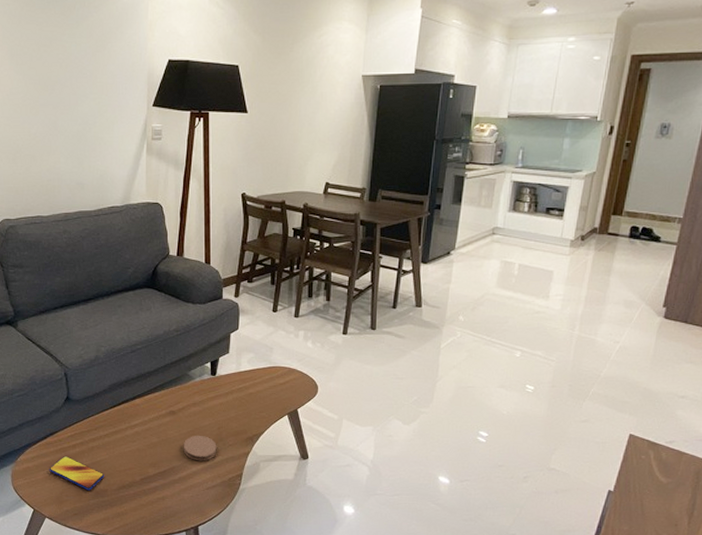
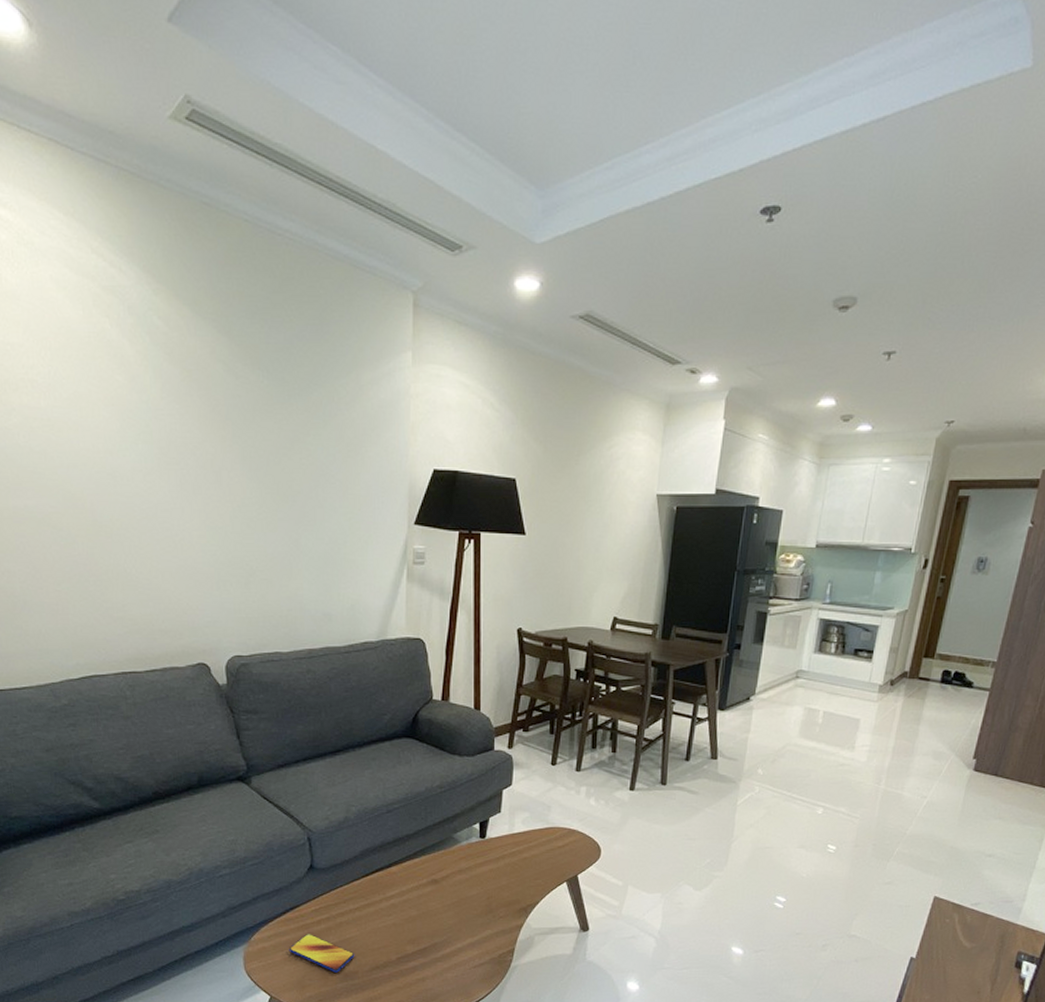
coaster: present [183,436,217,461] -> none [446,907,486,936]

